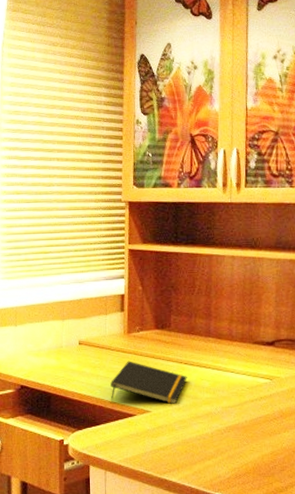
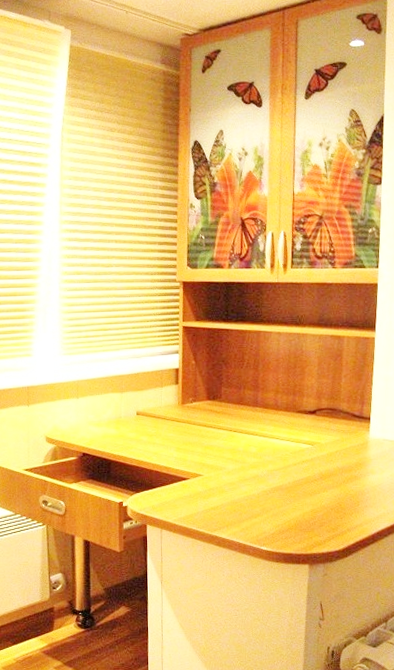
notepad: present [110,361,187,404] -> none [166,429,236,468]

